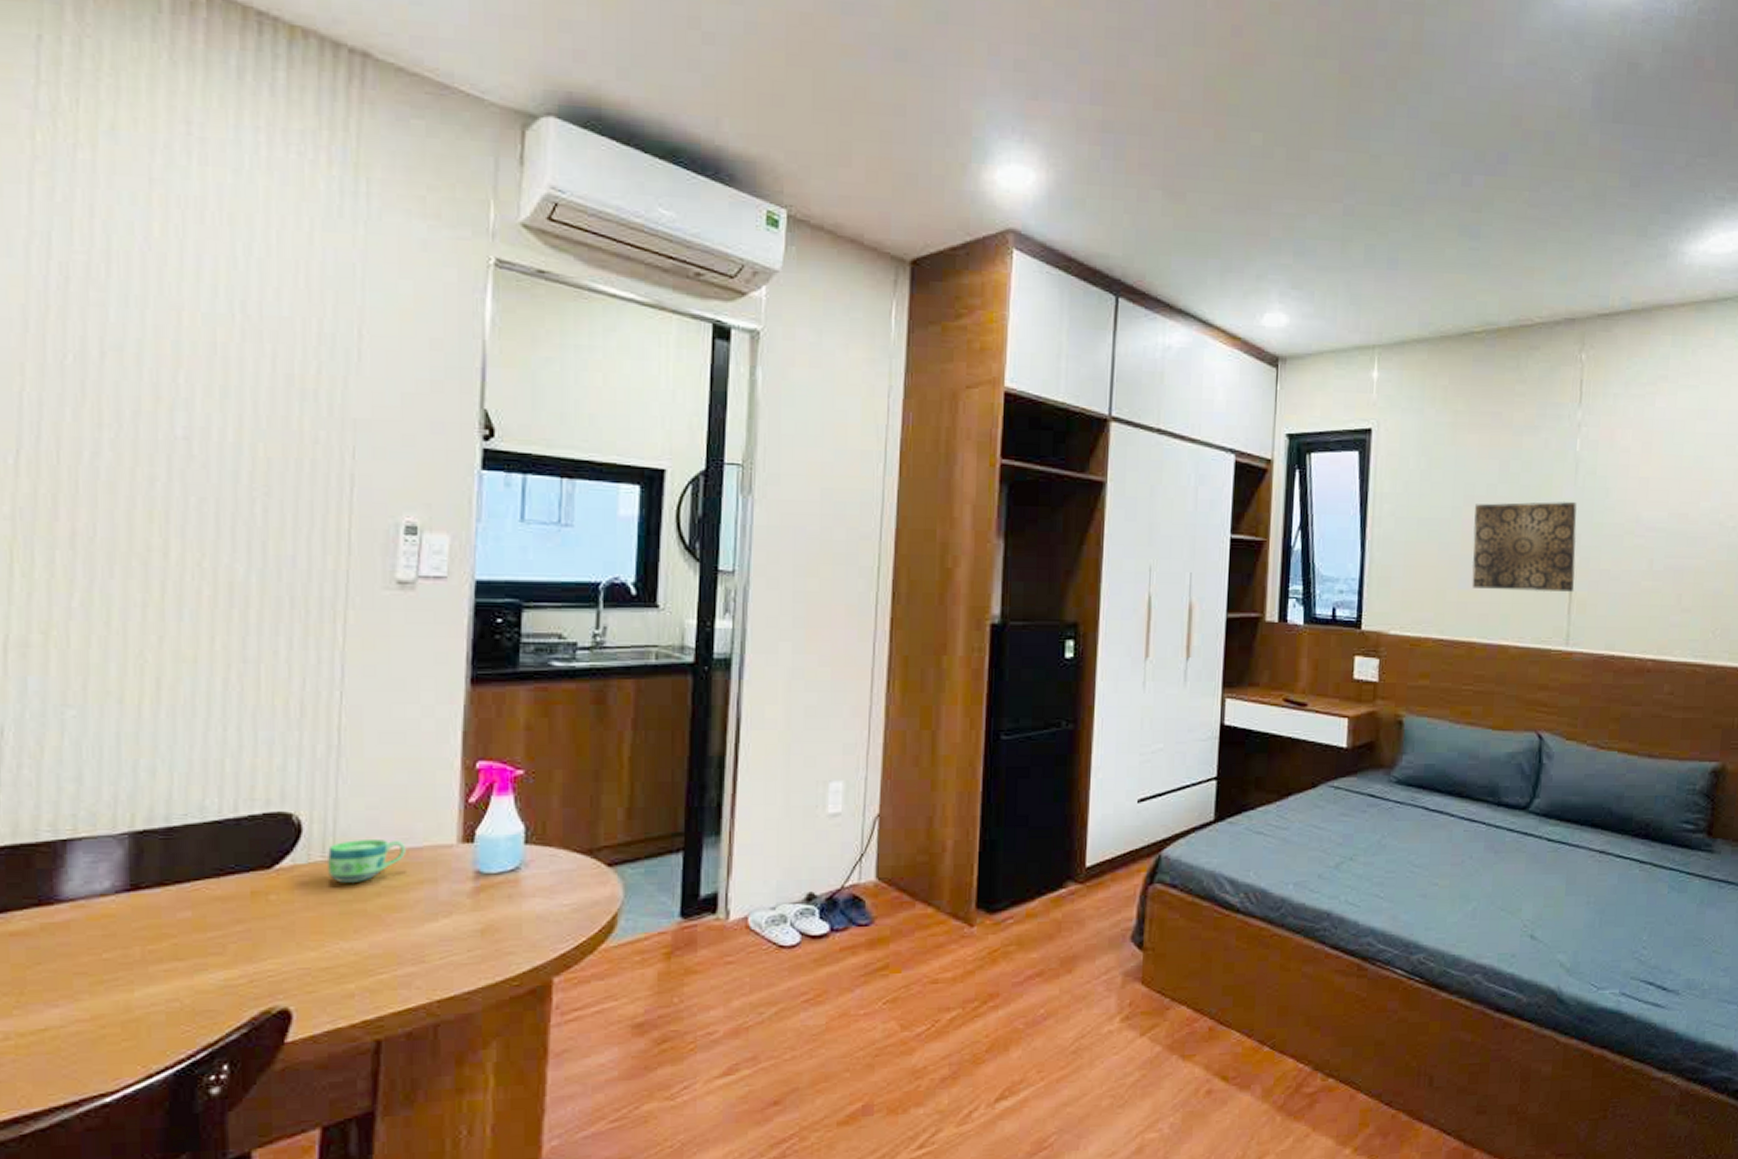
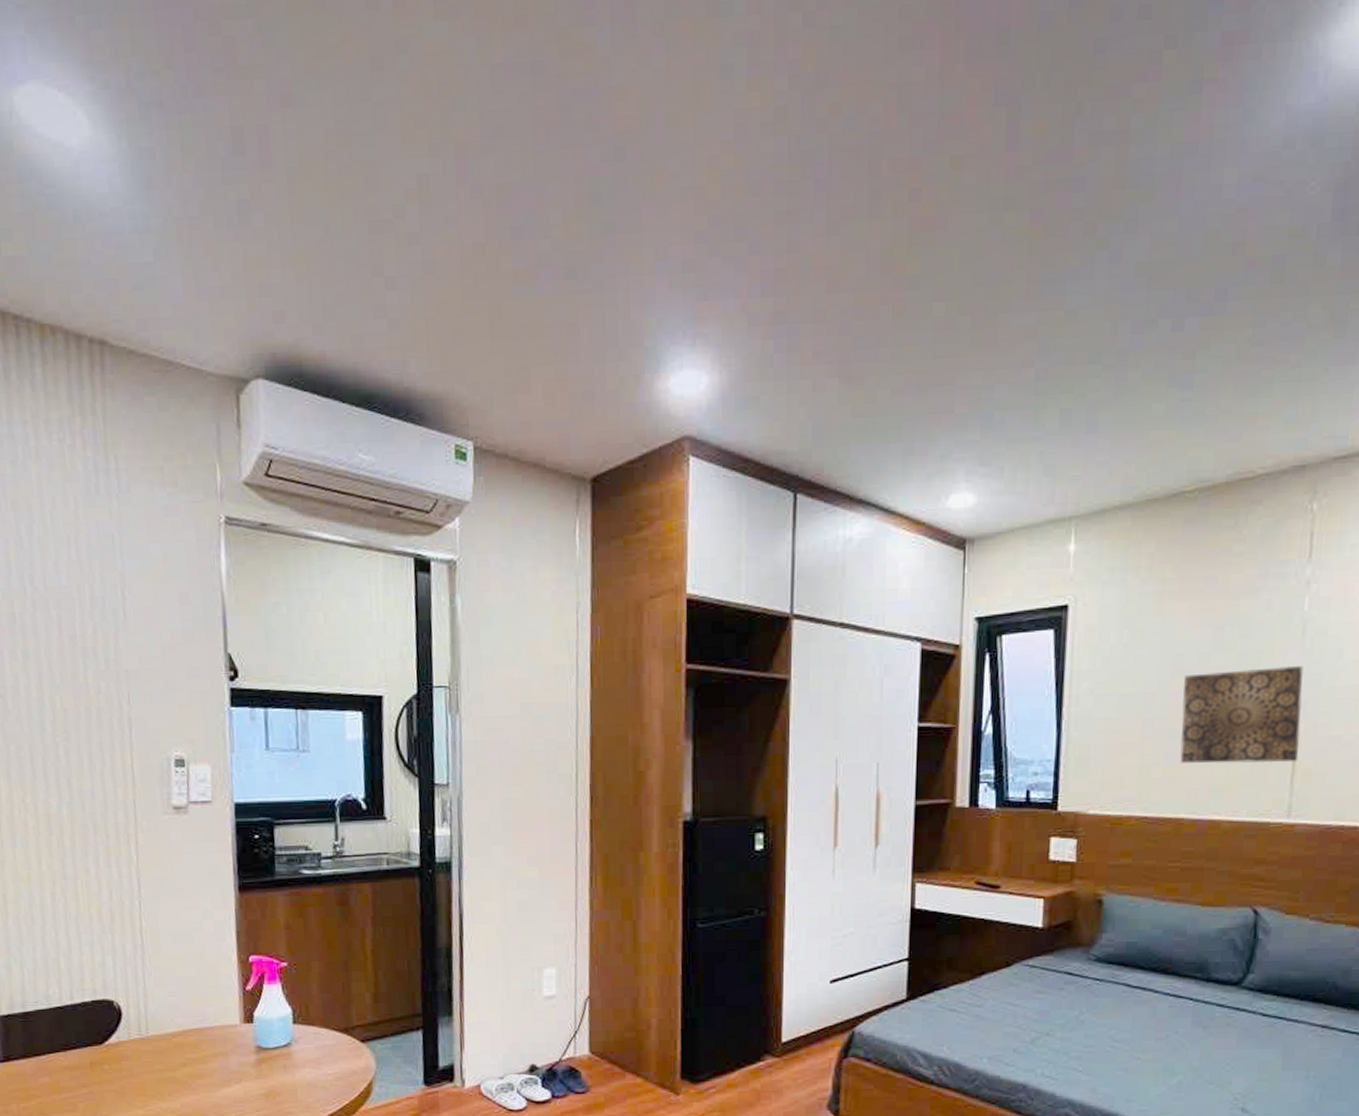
cup: present [328,840,405,883] -> none [143,1021,201,1056]

